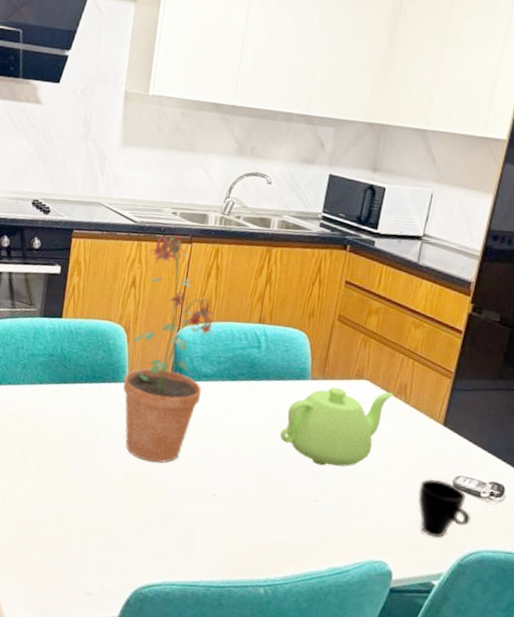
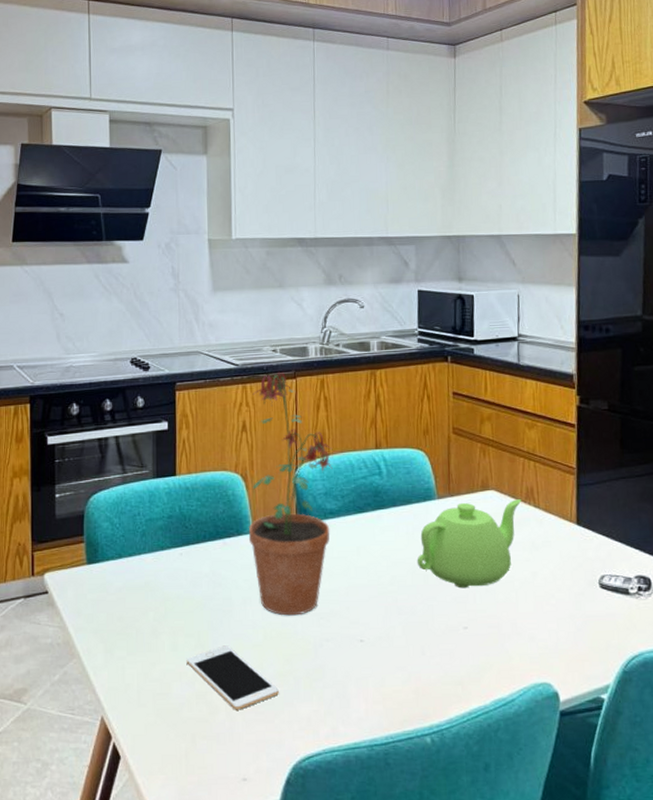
cell phone: none [49,477,131,536] -> present [186,645,279,710]
cup: present [417,478,471,538] -> none [566,583,625,646]

